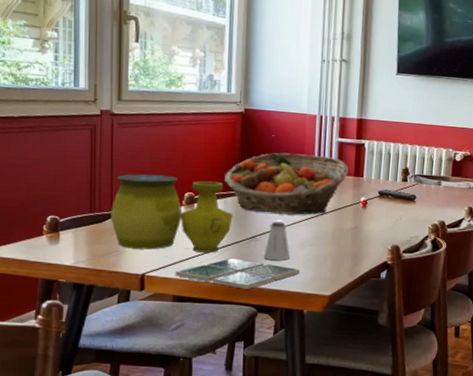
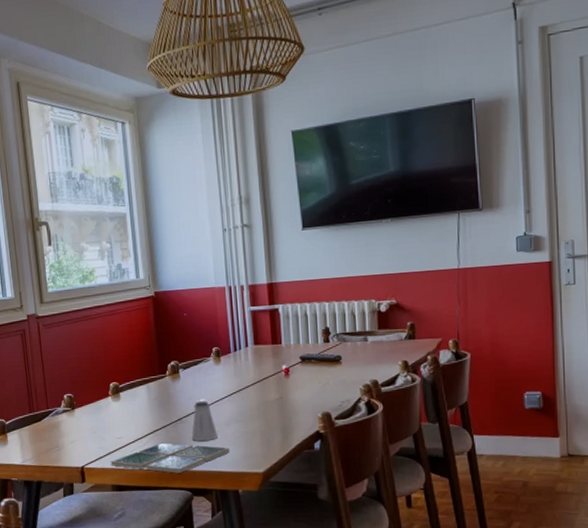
decorative vase: present [111,174,233,253] -> none [47,368,157,443]
fruit basket: present [224,152,348,215] -> none [144,327,265,394]

